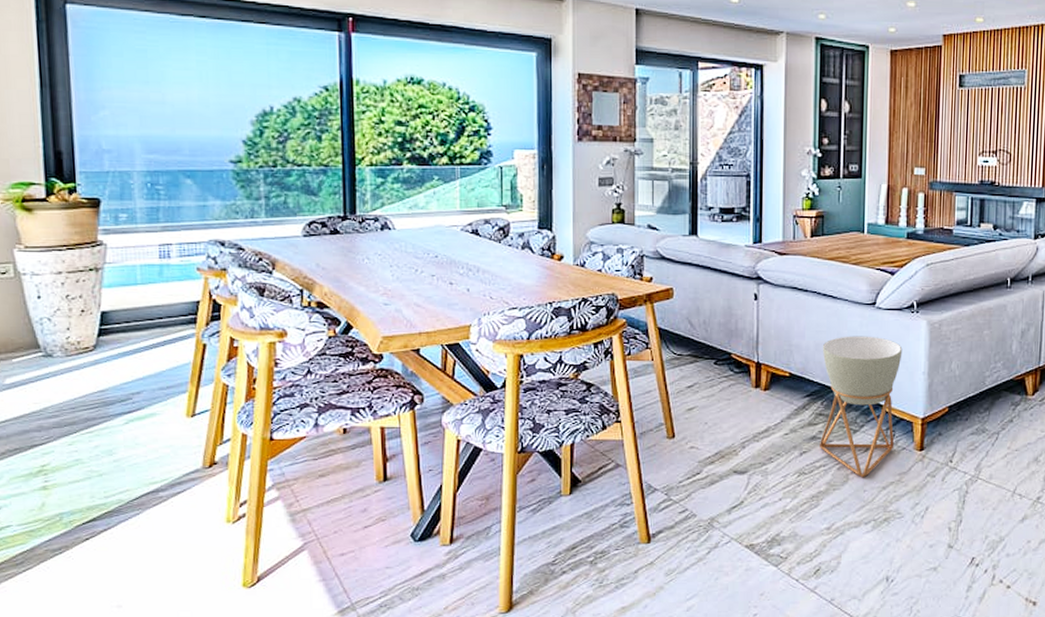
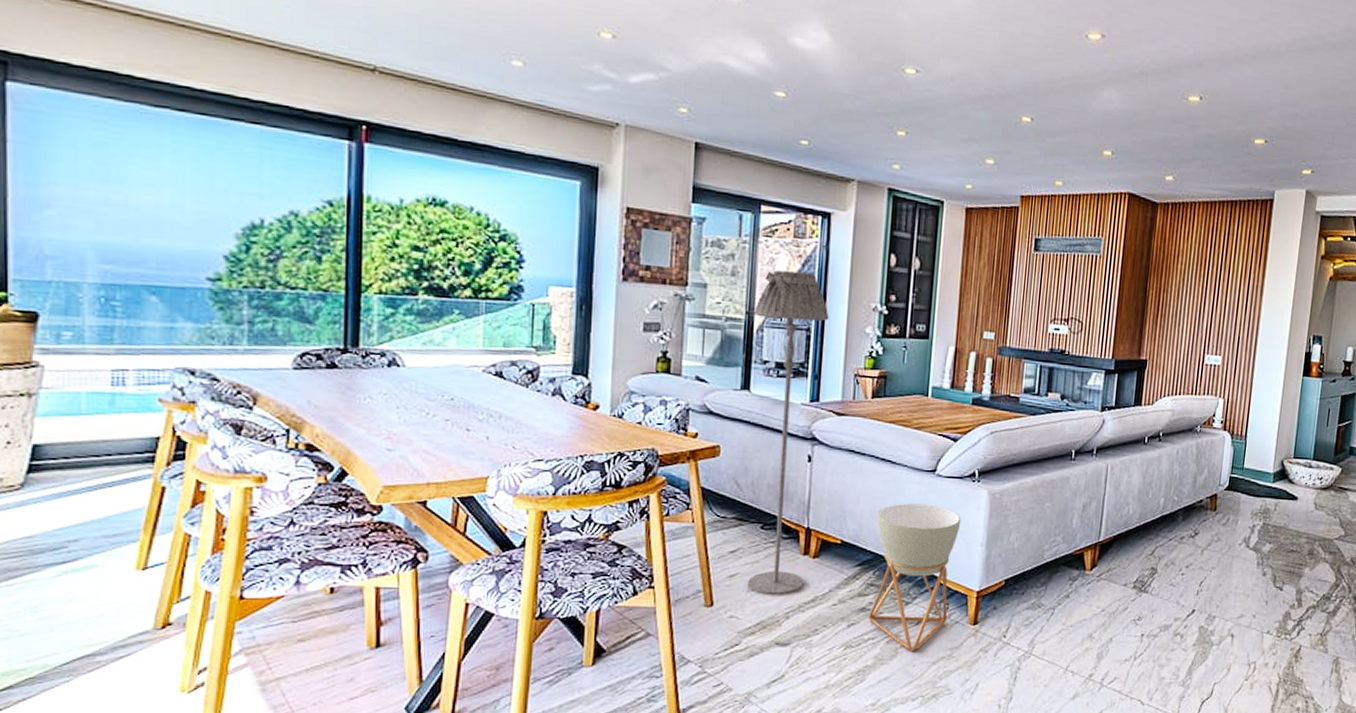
floor lamp: none [698,122,767,426] -> present [747,270,829,595]

